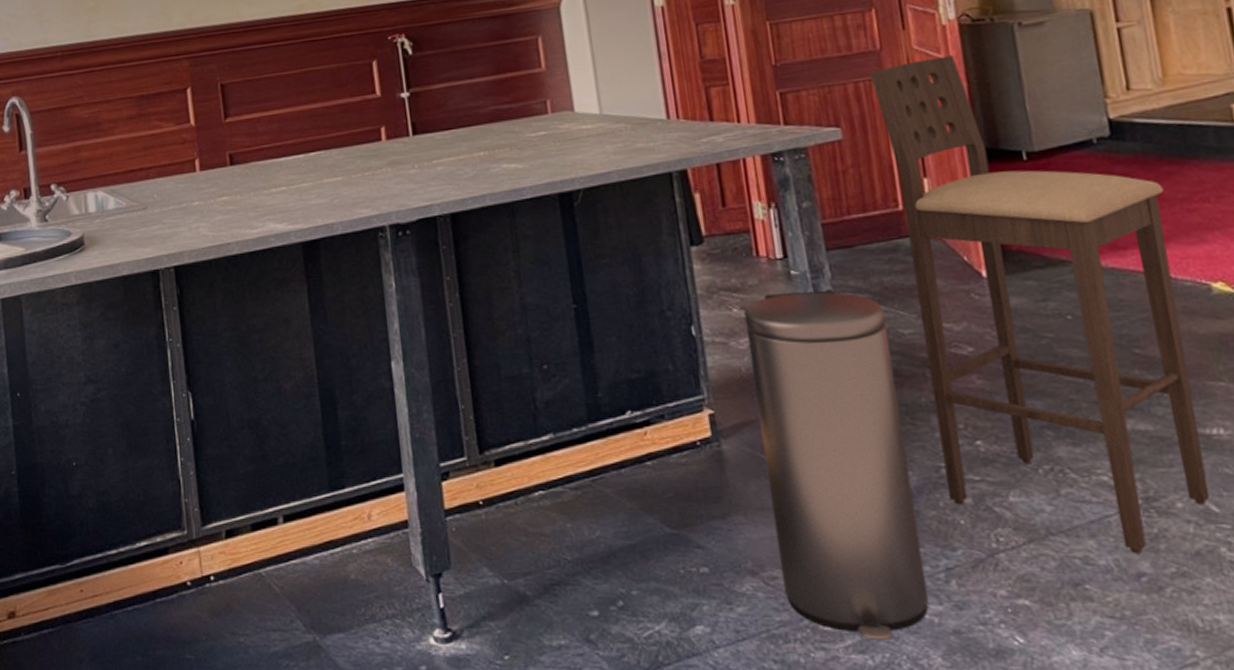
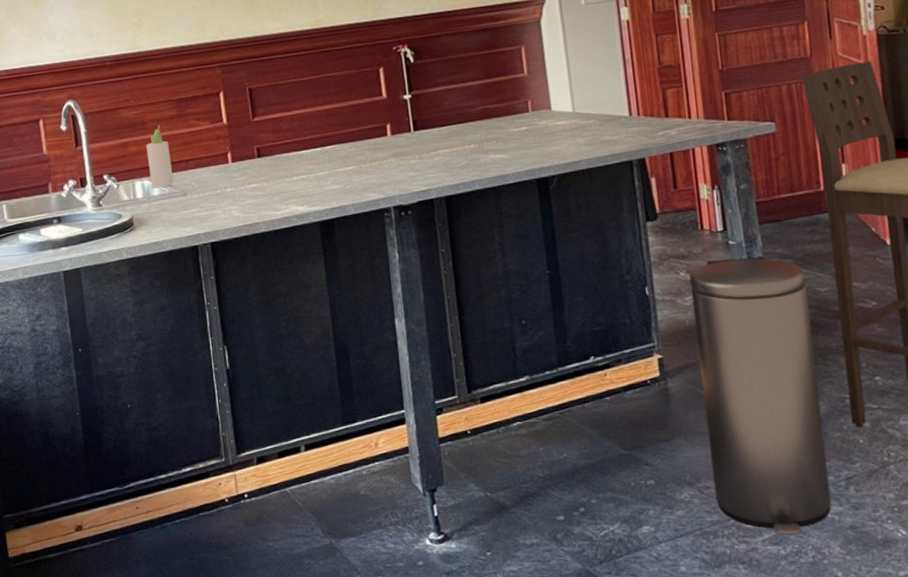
bottle: none [101,125,132,201] -> present [146,124,174,188]

